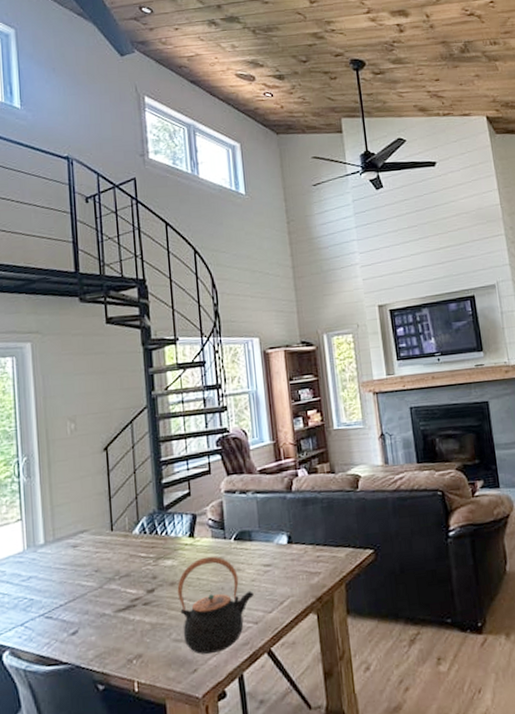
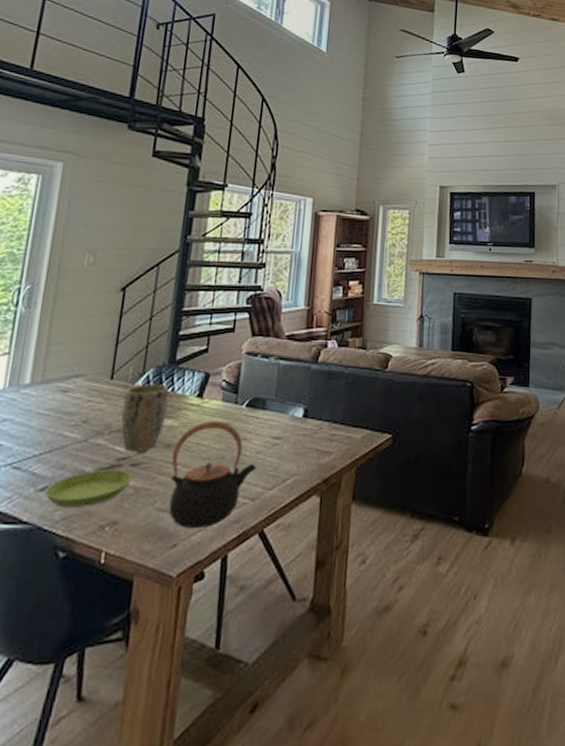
saucer: none [77,609,147,647] -> present [45,470,132,507]
plant pot: none [126,529,165,592] -> present [121,384,169,451]

